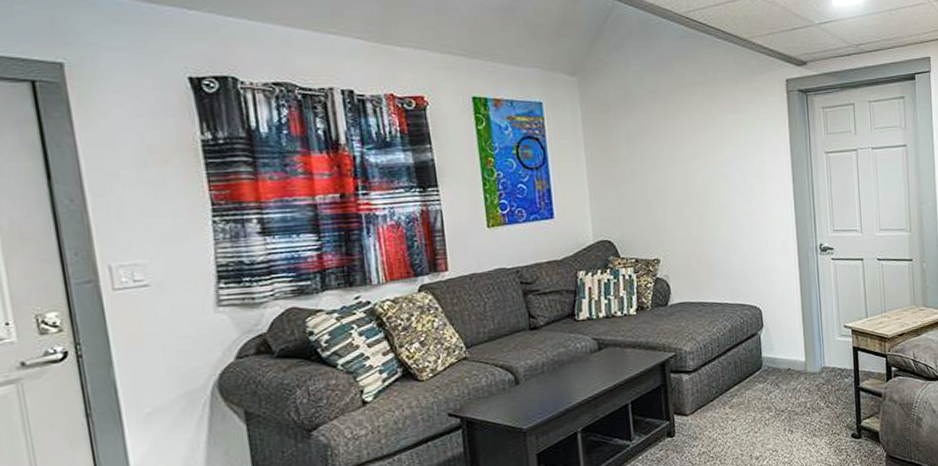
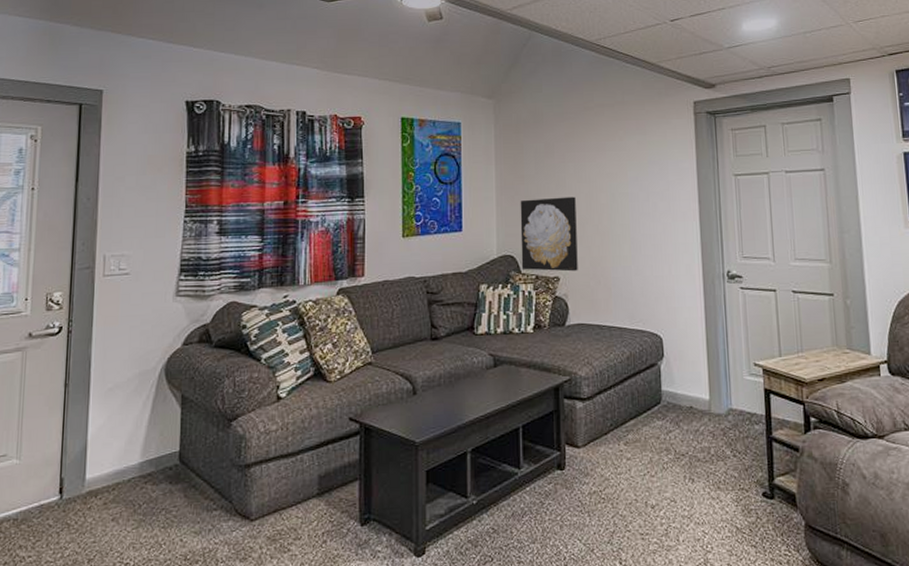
wall art: none [614,178,678,255] -> present [520,196,578,272]

